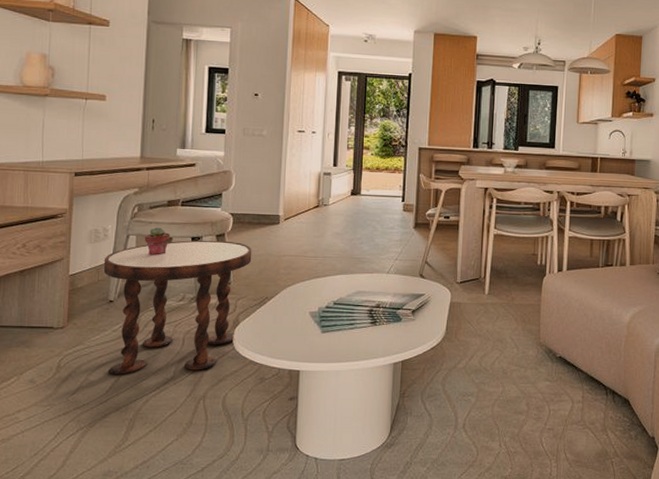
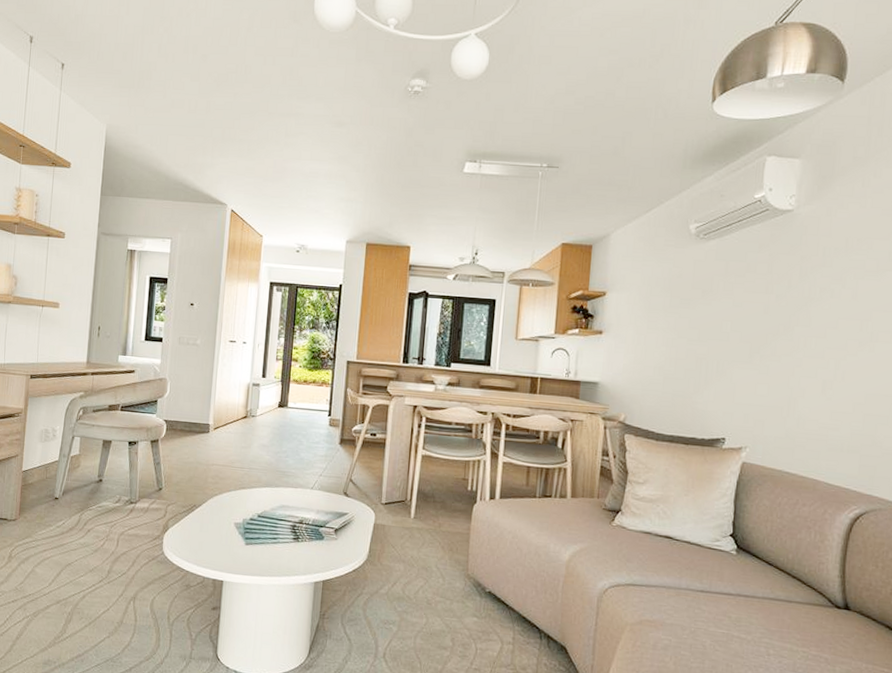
side table: present [103,240,252,374] -> none [51,444,183,572]
potted succulent: present [144,227,170,255] -> none [87,430,110,457]

